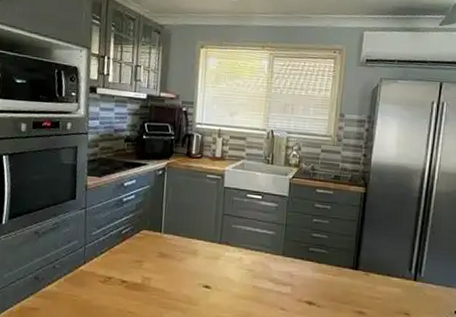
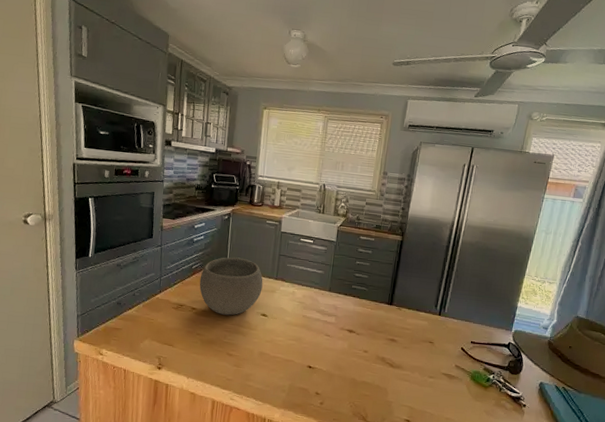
bowl: none [130,218,205,289] -> present [199,257,263,316]

